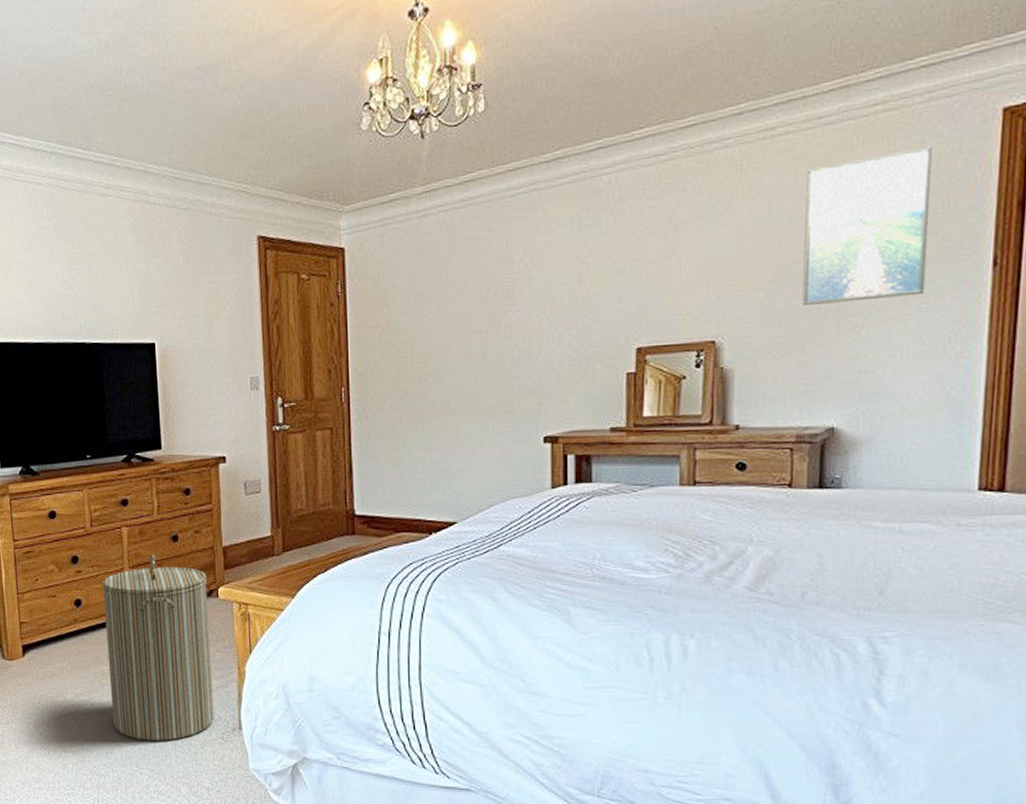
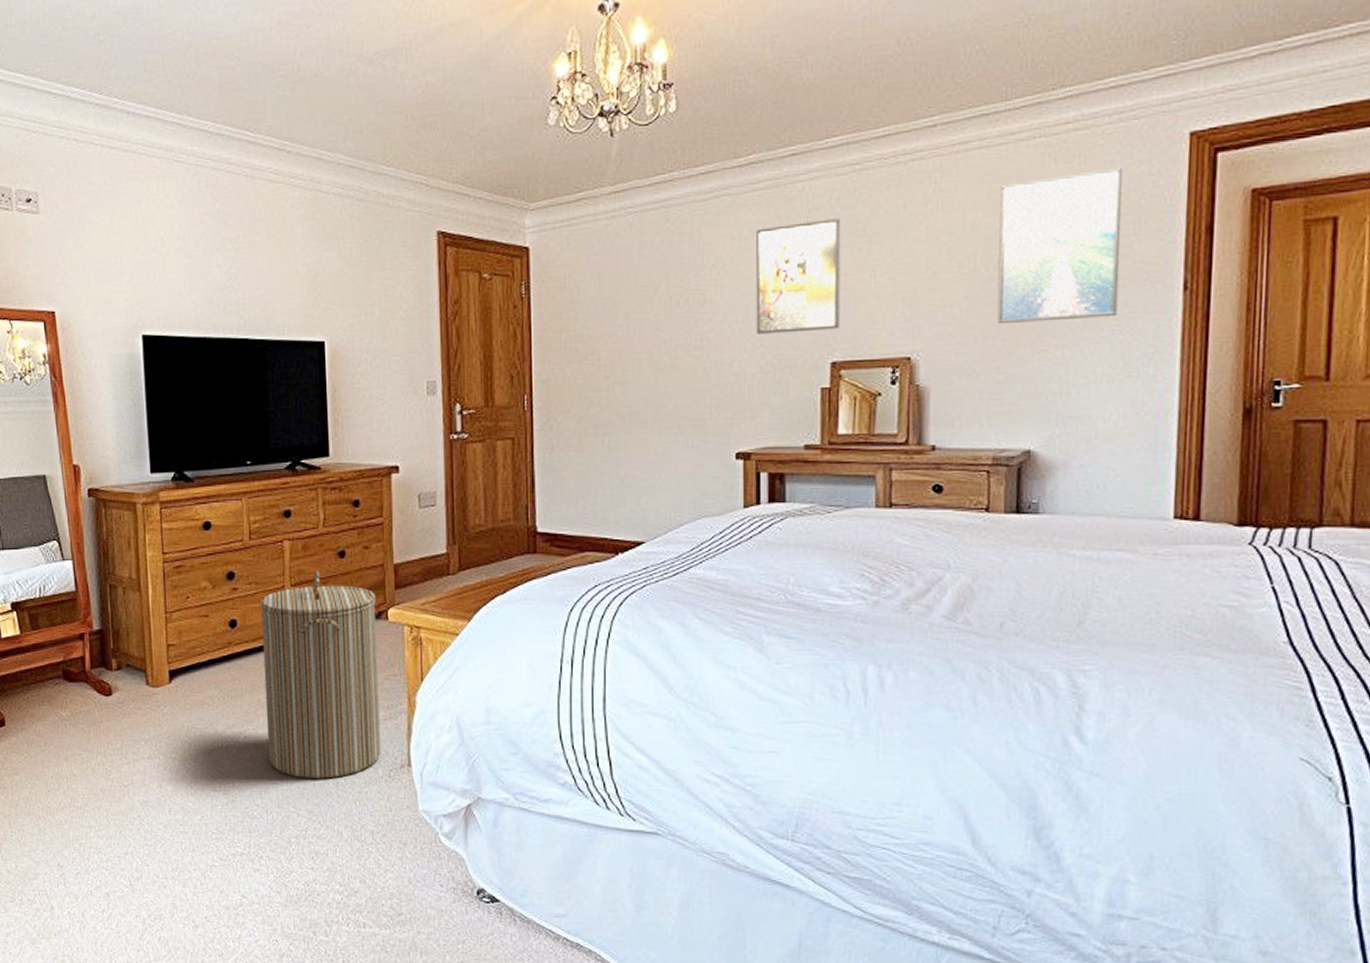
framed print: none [563,207,647,323] -> present [756,217,841,334]

